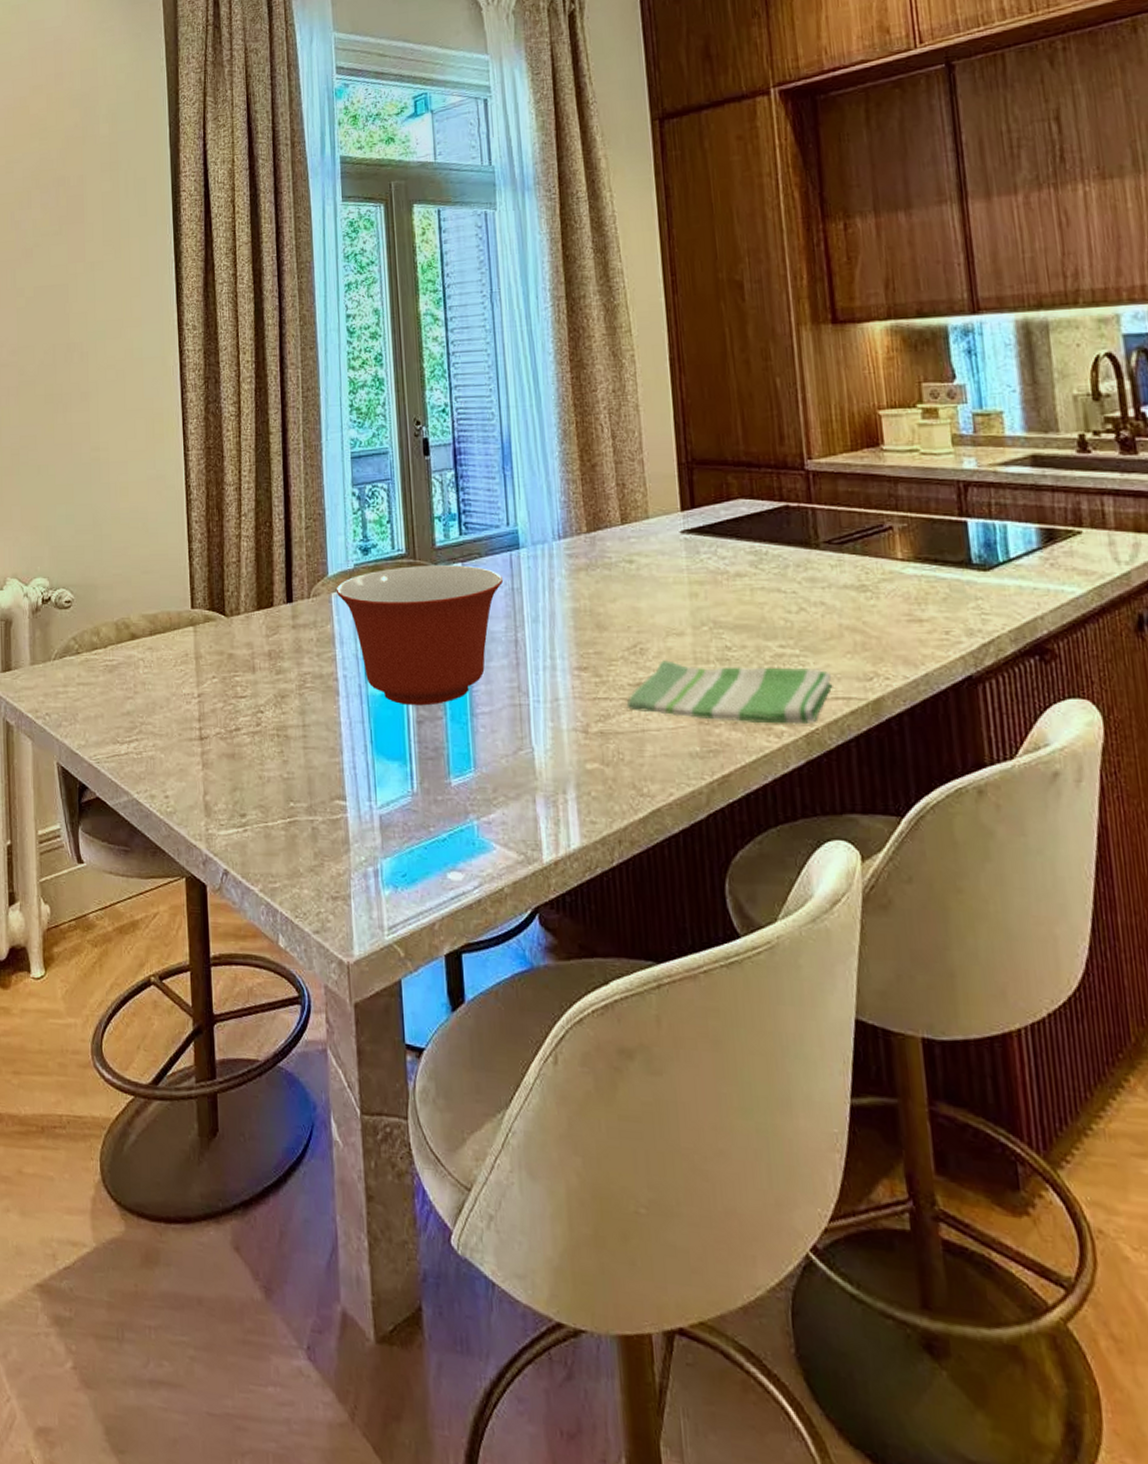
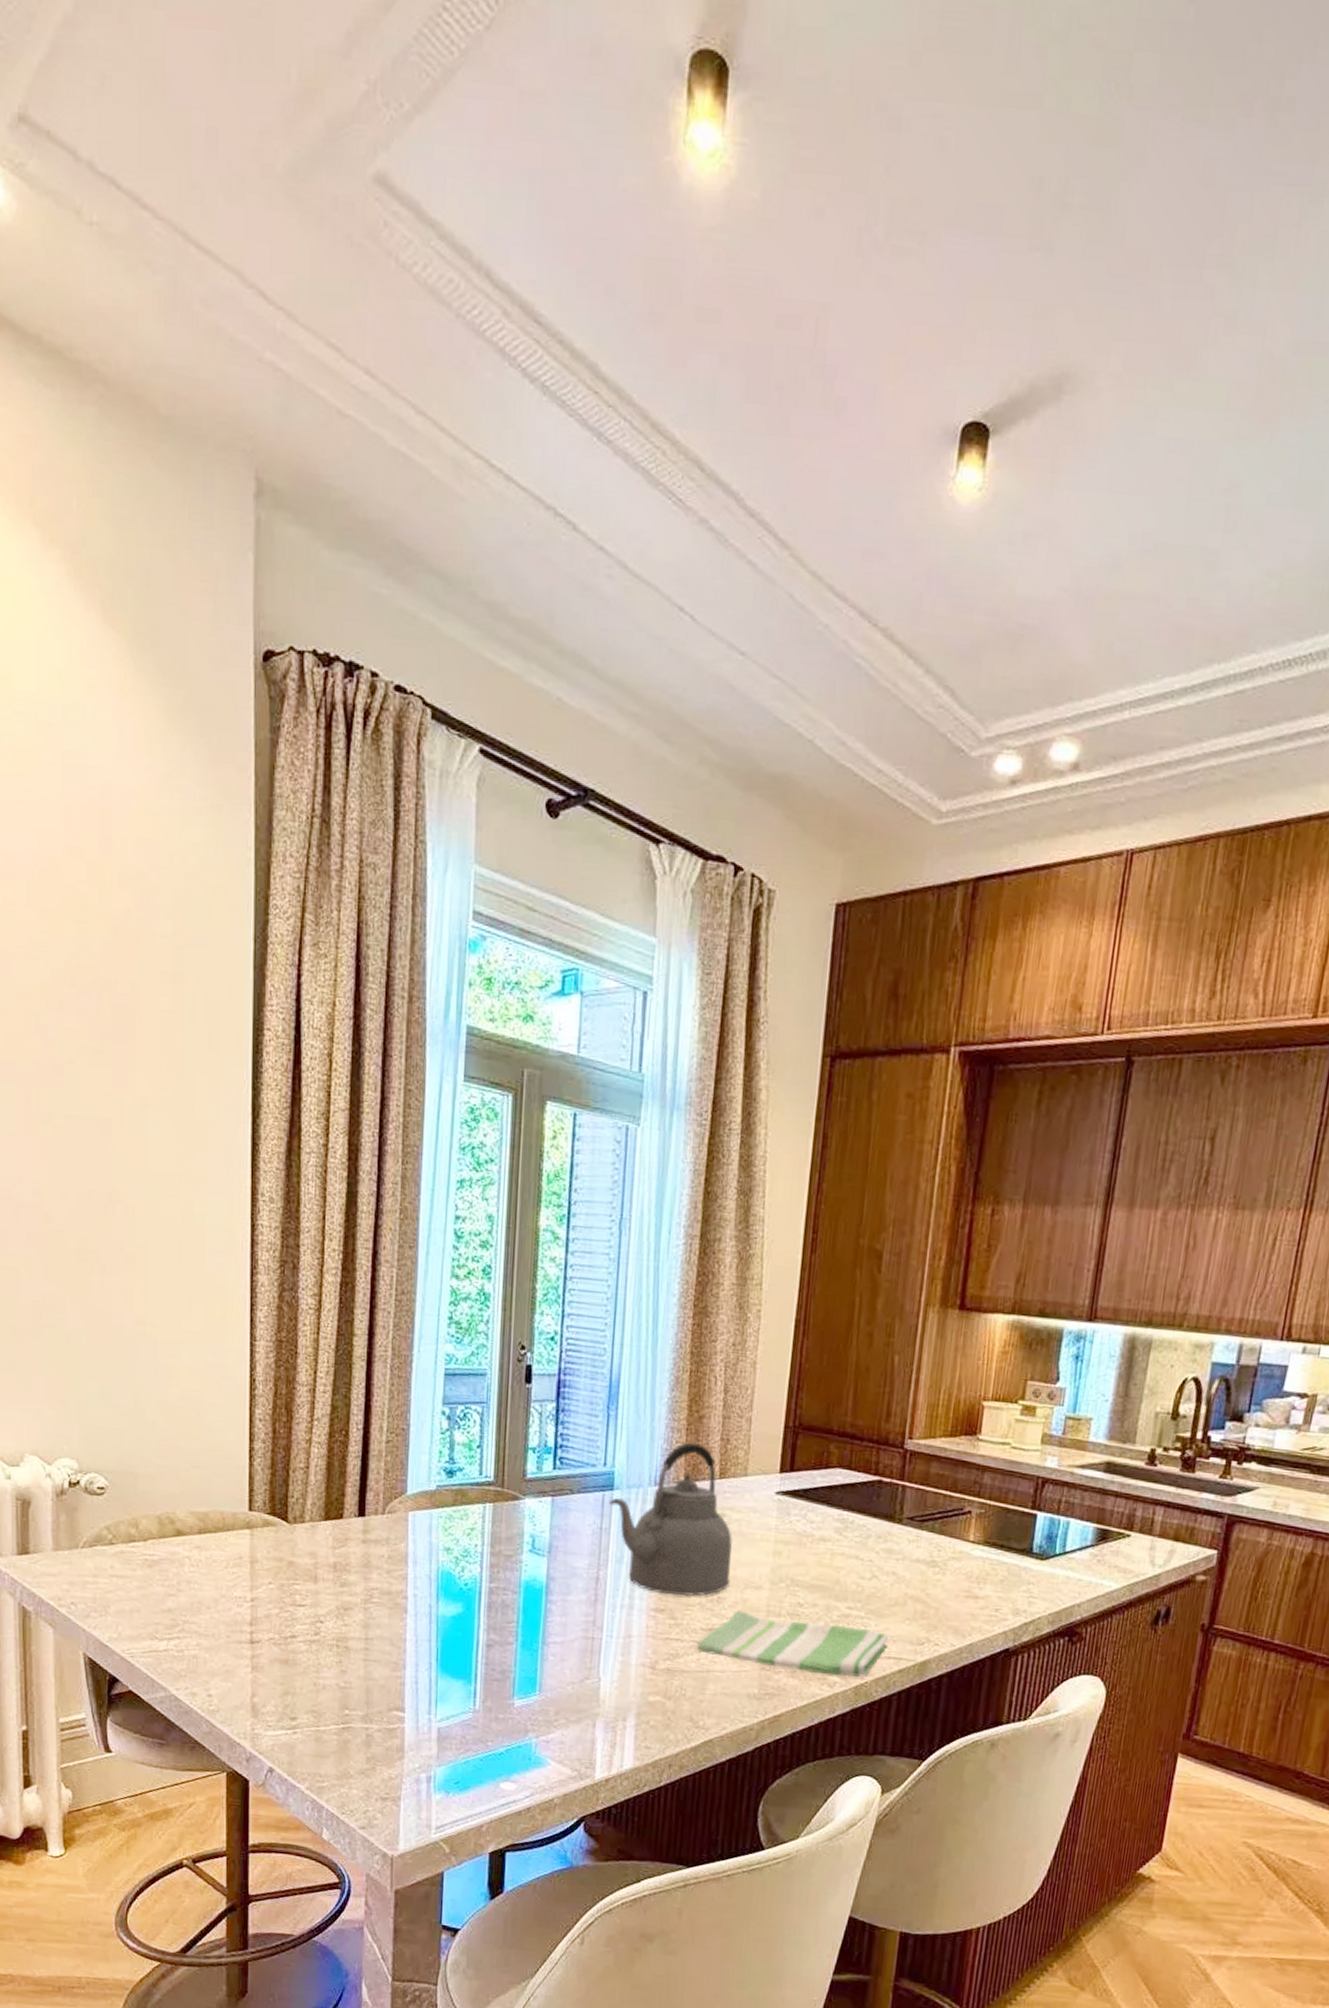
mixing bowl: present [336,565,504,706] -> none [414,1494,593,1631]
kettle: none [516,491,650,651] -> present [608,1442,732,1597]

